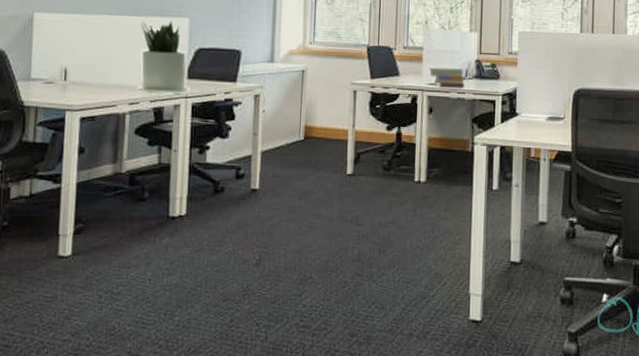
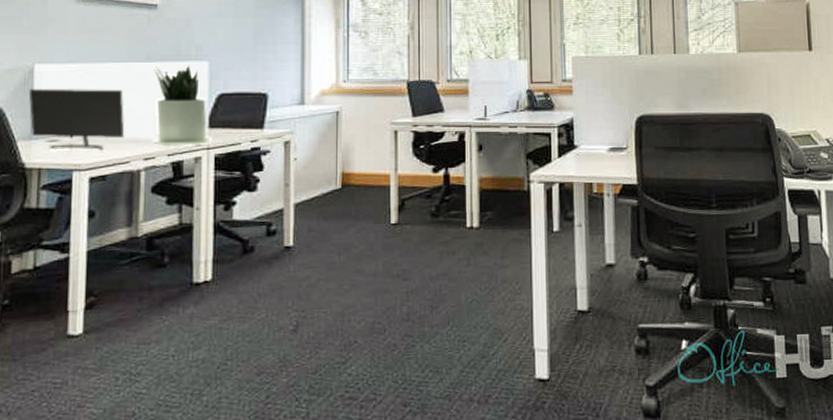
computer monitor: none [28,34,113,93] -> present [28,88,125,151]
books: present [429,67,465,89] -> none [476,100,517,123]

